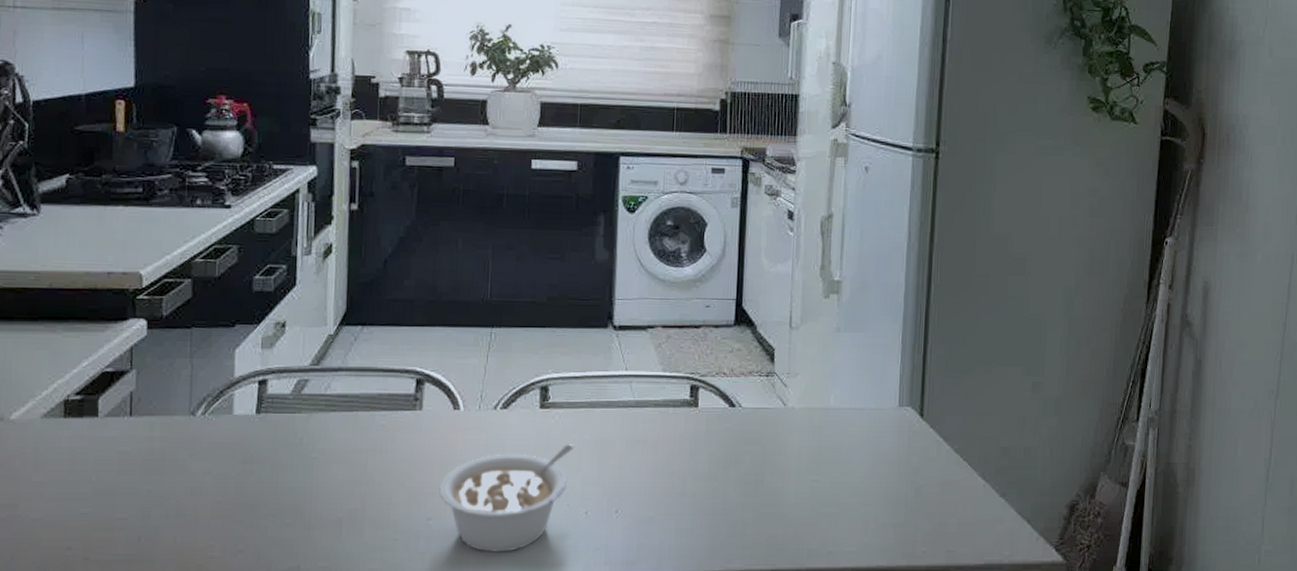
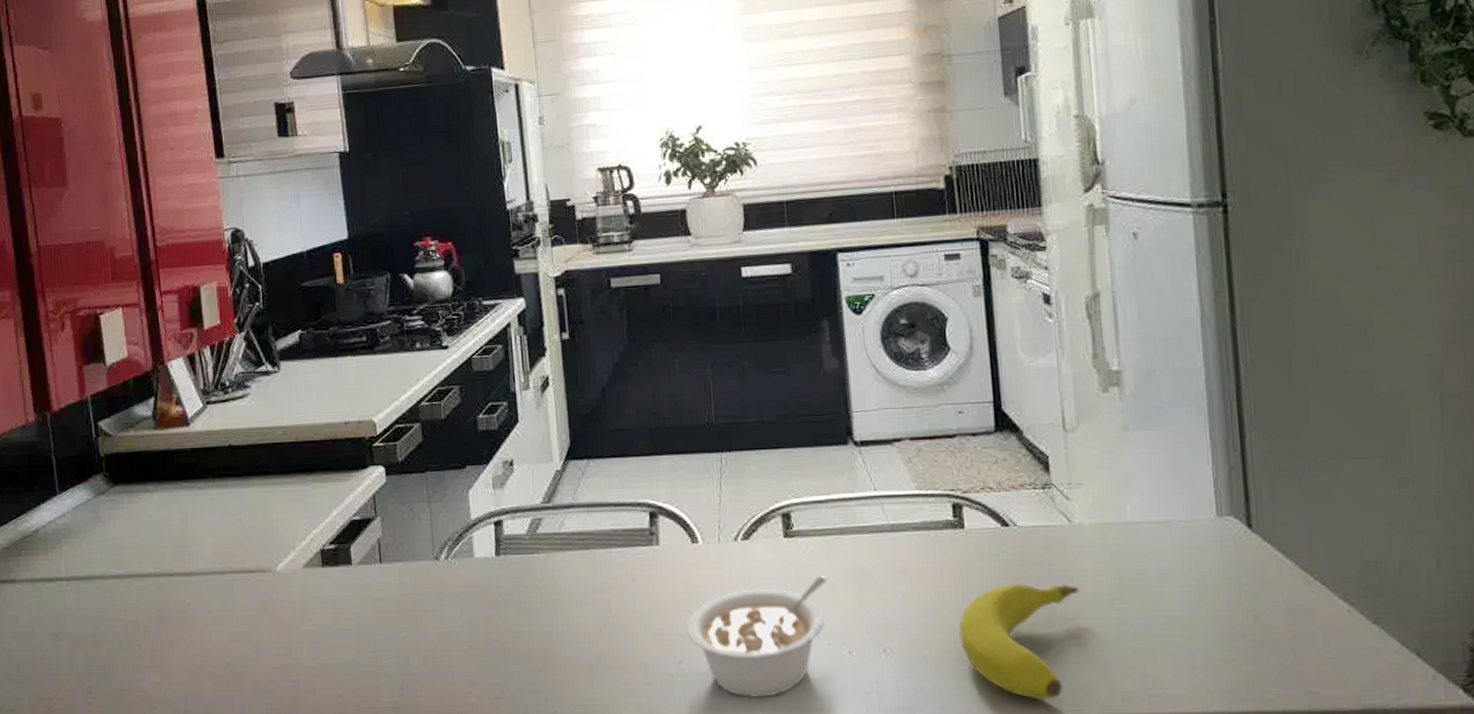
fruit: none [682,457,785,556] -> present [959,584,1079,700]

